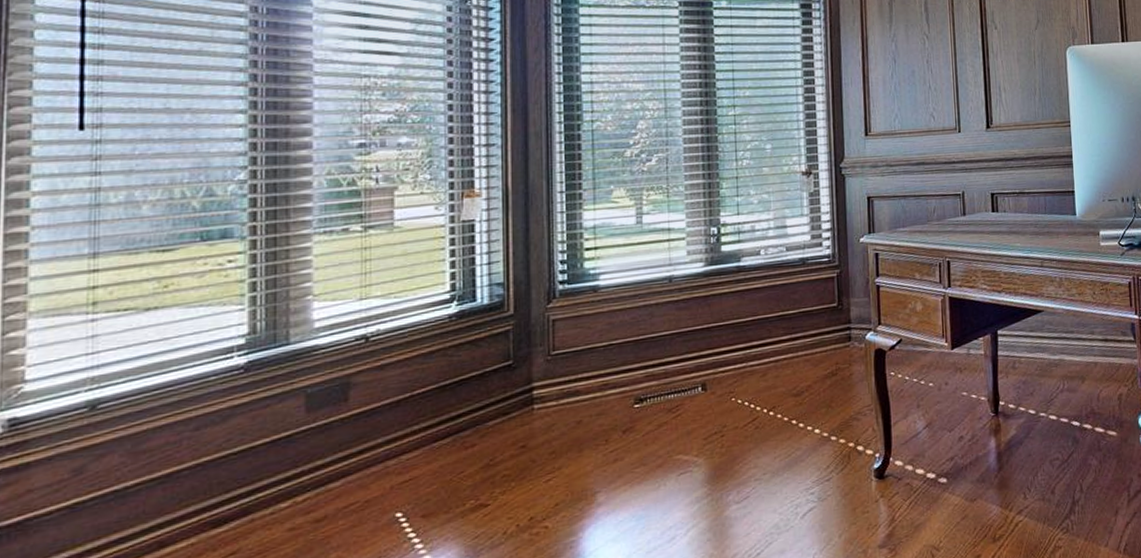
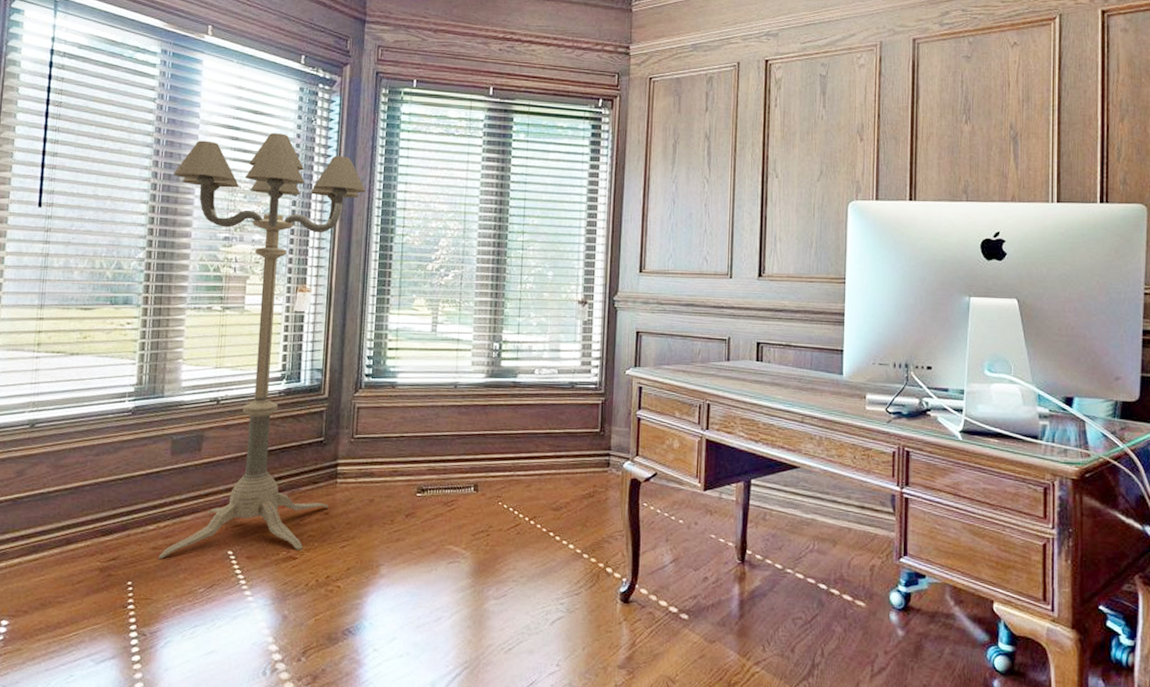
floor lamp: none [279,17,543,542] -> present [158,133,366,560]

